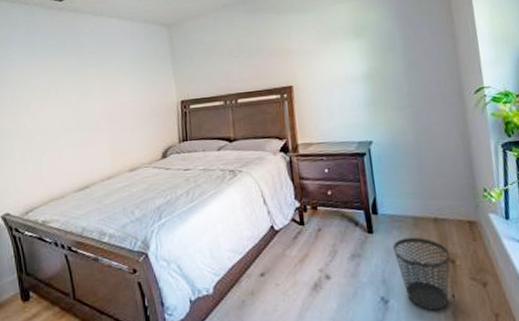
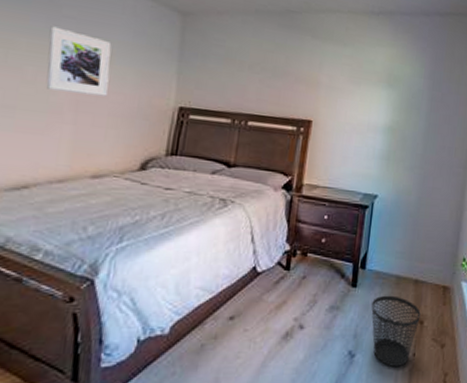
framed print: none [80,62,127,110] -> present [46,26,112,97]

